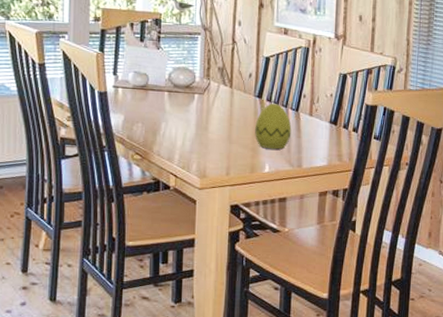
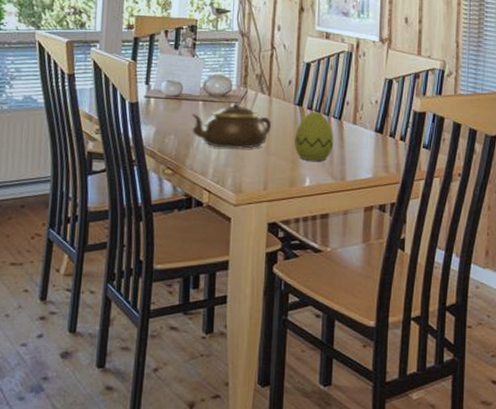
teapot: none [157,94,233,137] -> present [191,103,271,149]

